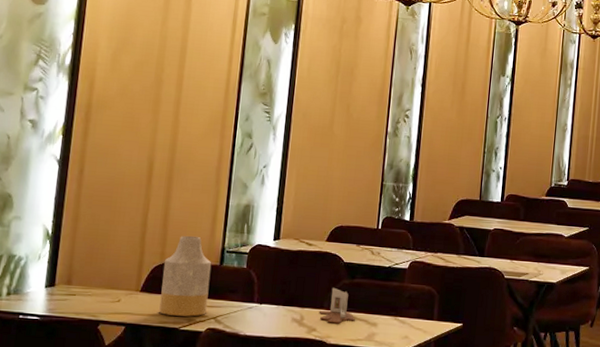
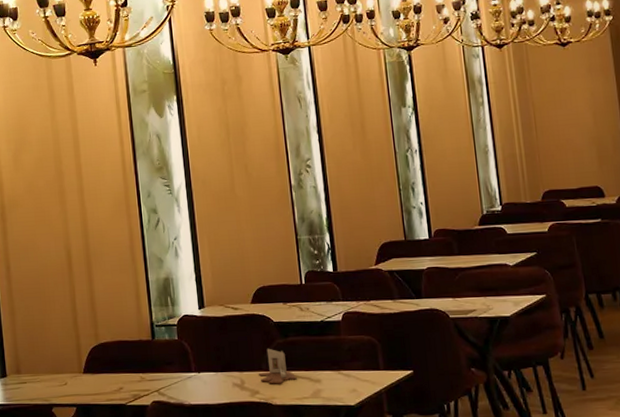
vase: present [159,235,212,317] -> none [99,314,149,393]

